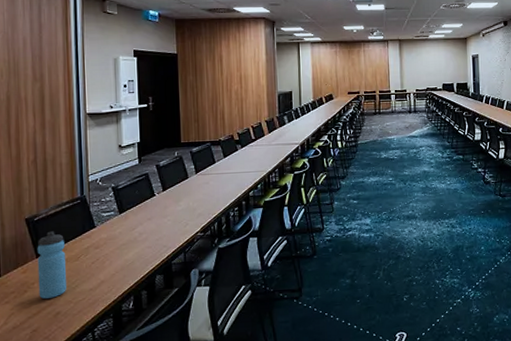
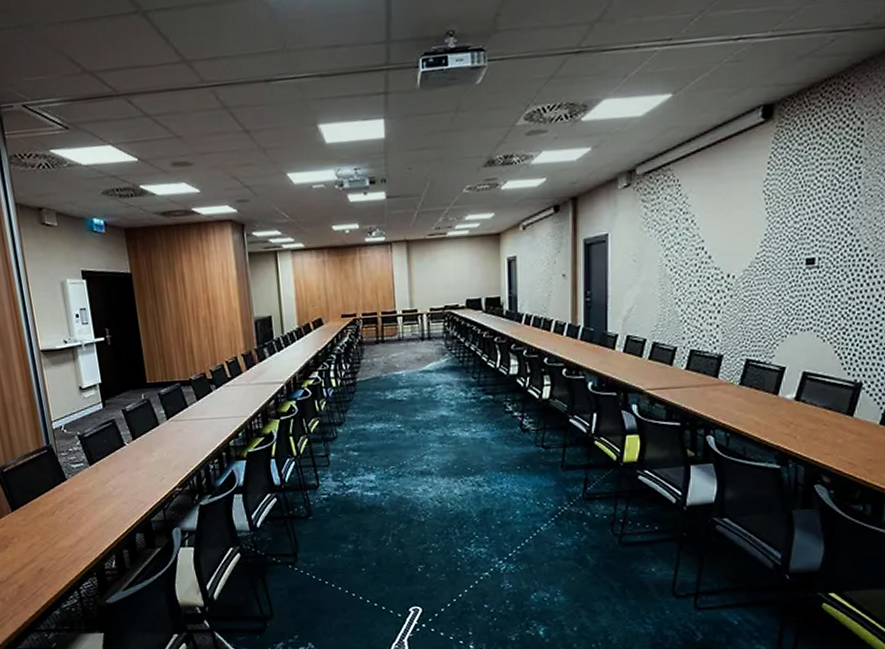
water bottle: present [37,231,67,300] -> none [10,483,47,555]

